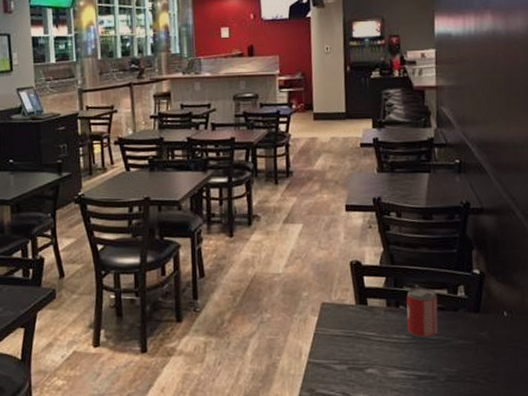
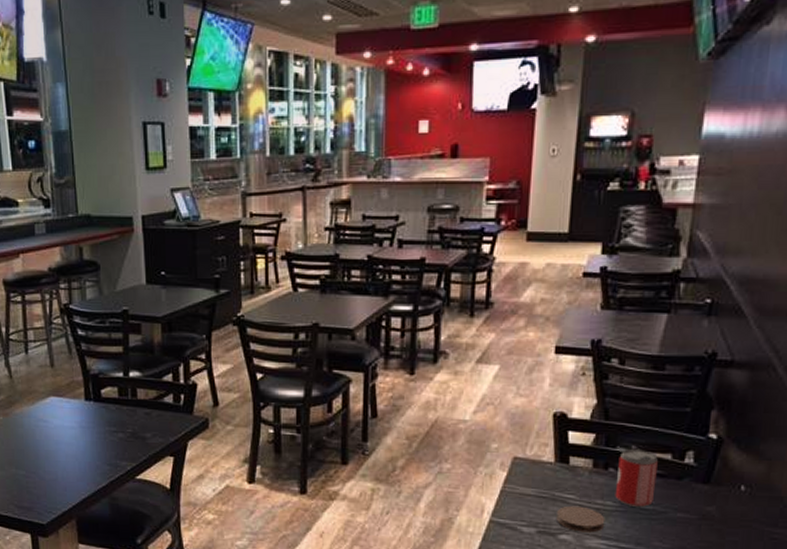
coaster: none [362,341,403,365] -> present [557,505,605,533]

